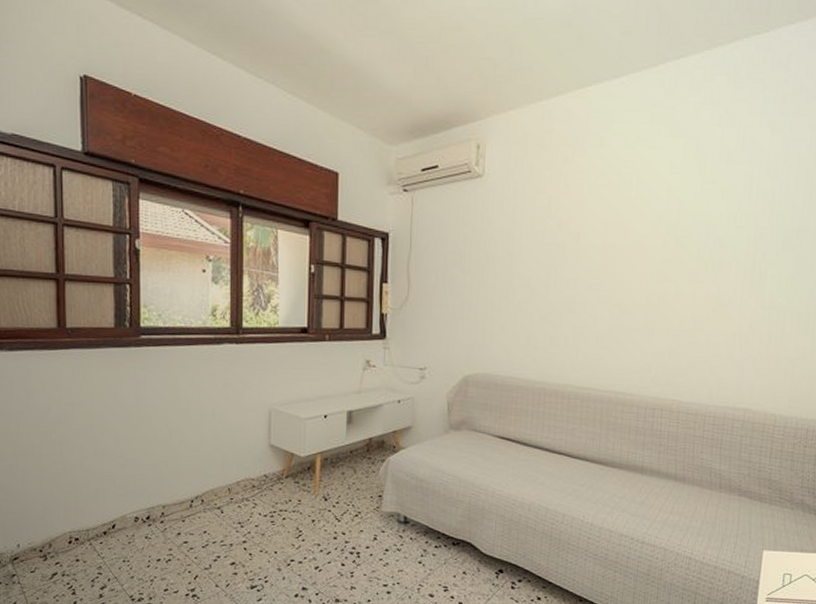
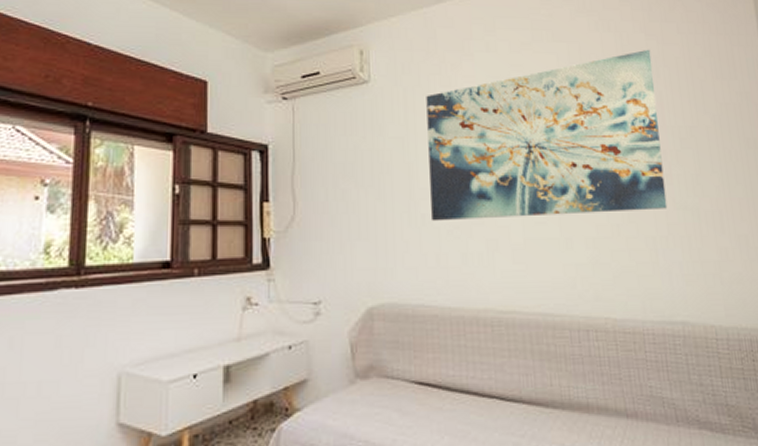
wall art: none [527,145,774,308] -> present [426,49,668,222]

